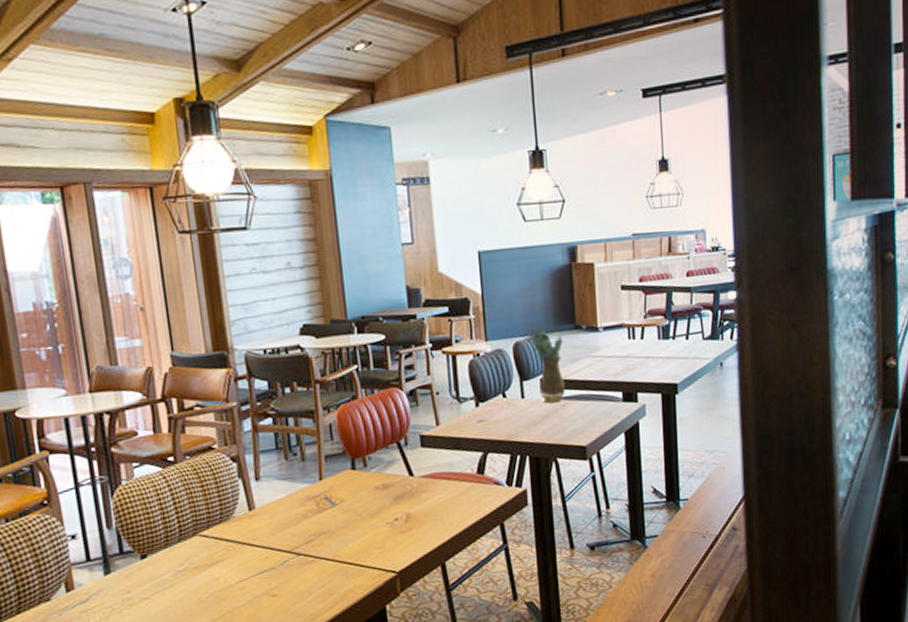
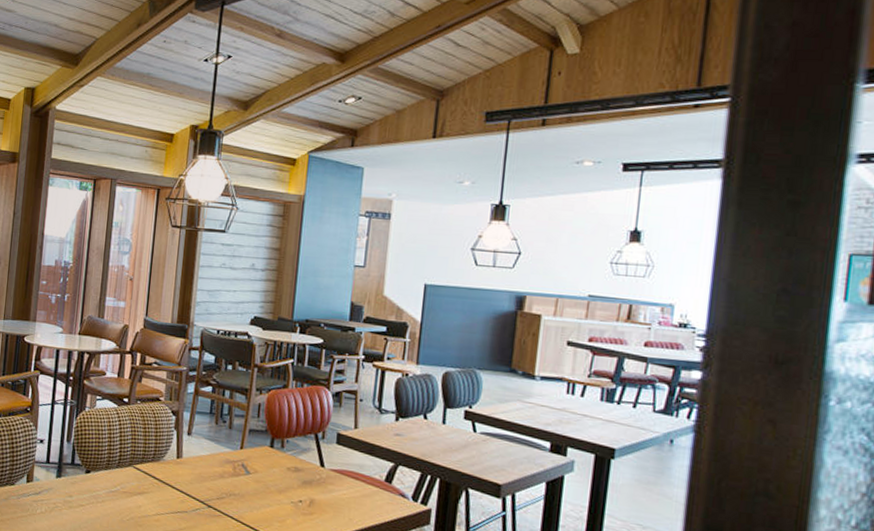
vase: present [530,328,565,404] -> none [462,362,496,437]

